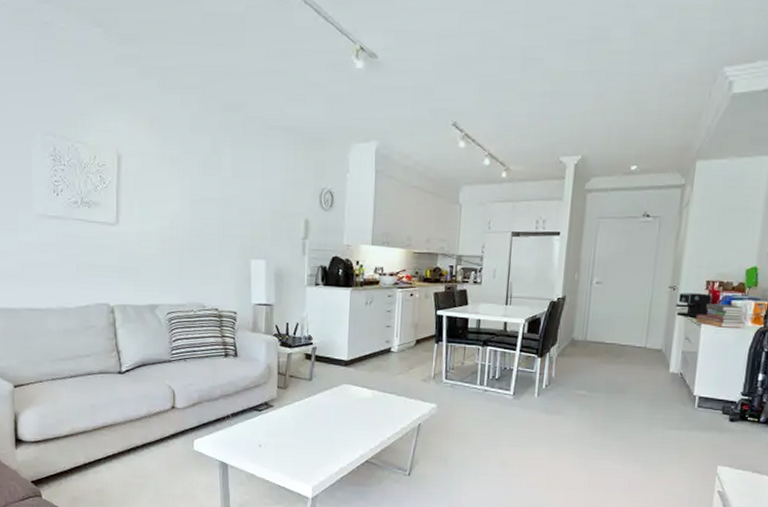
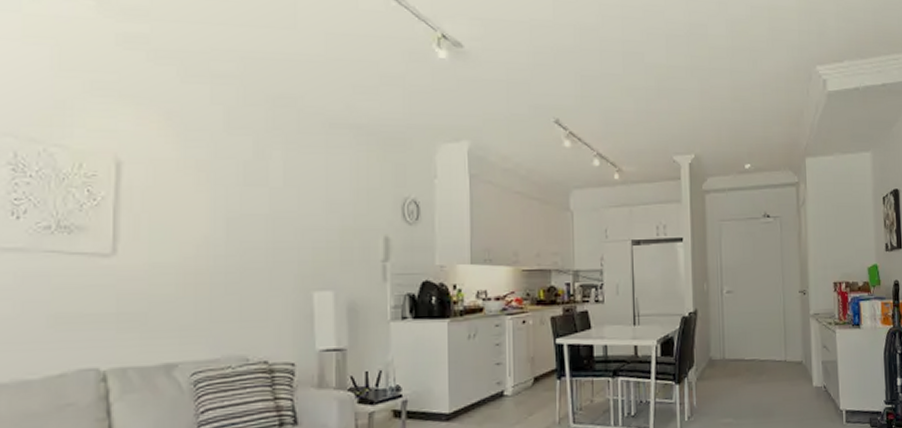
coffee maker: present [675,293,712,318] -> none [808,296,841,323]
books: present [695,303,744,328] -> none [829,305,875,332]

